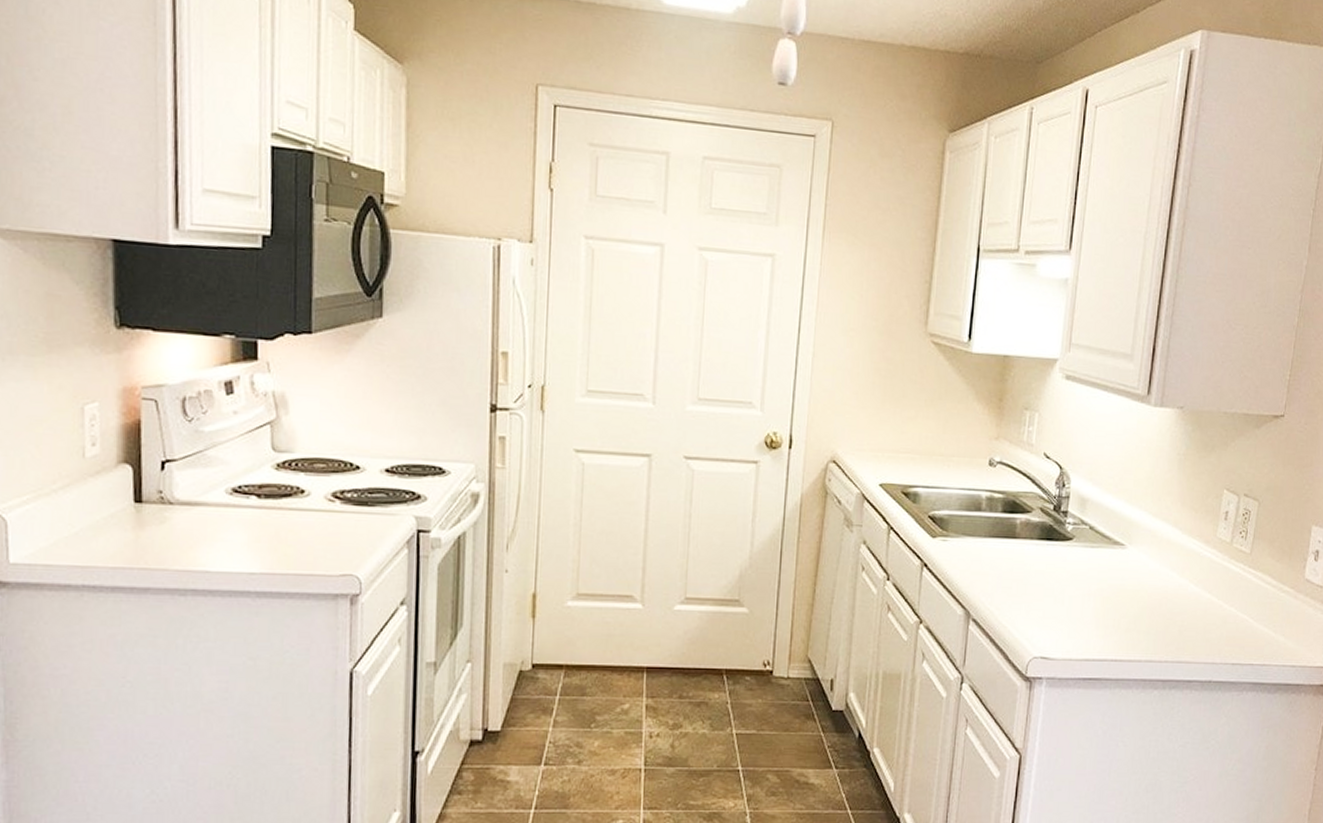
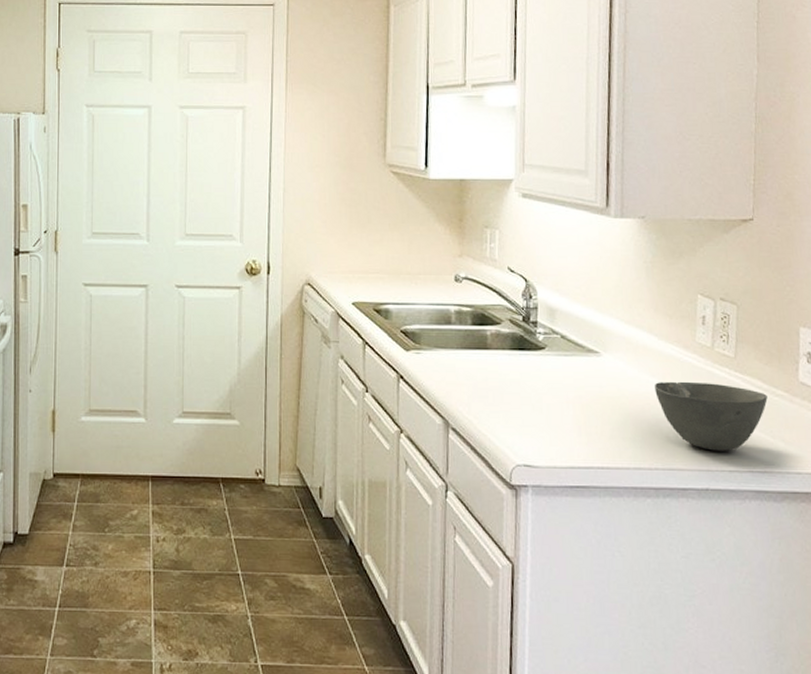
bowl: none [1173,576,1275,645] -> present [655,381,768,451]

